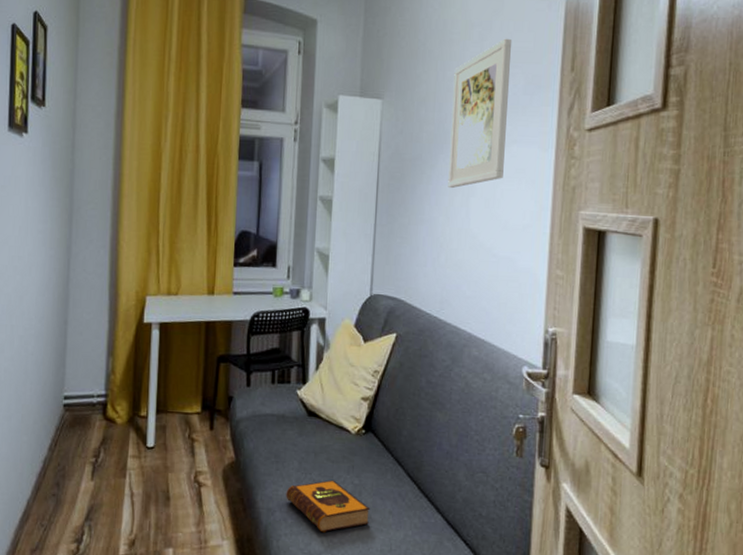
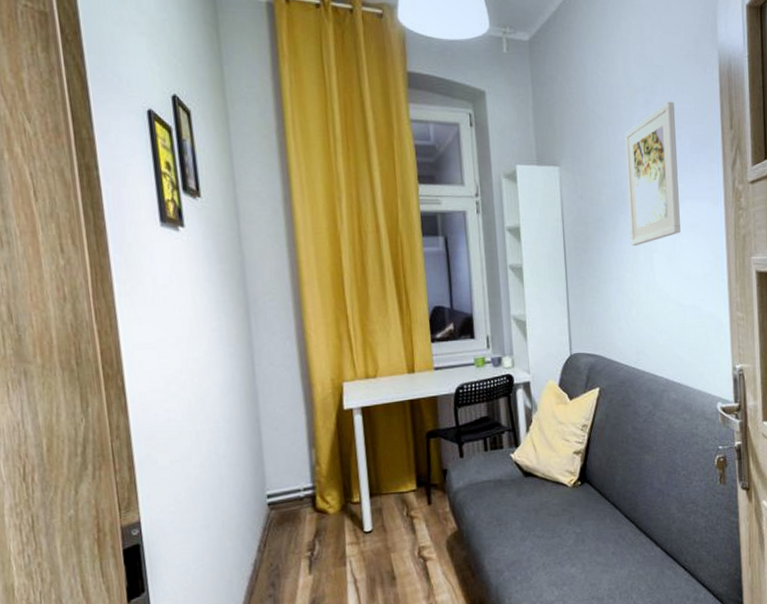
hardback book: present [286,480,371,533] -> none [512,532,595,583]

